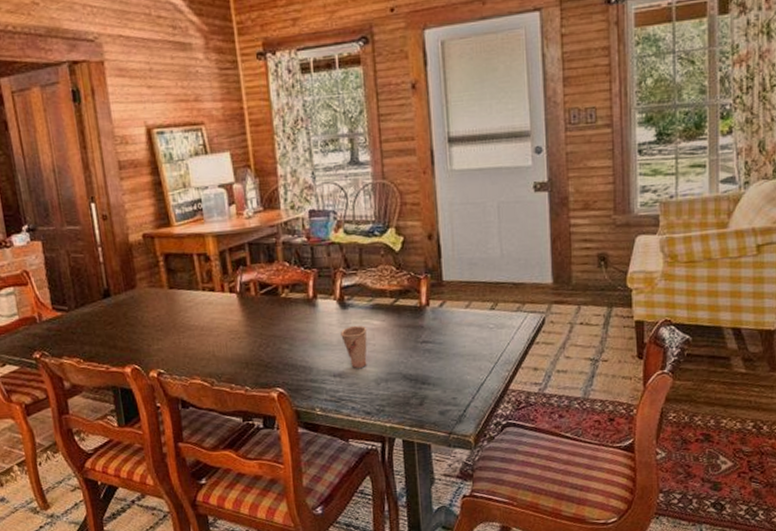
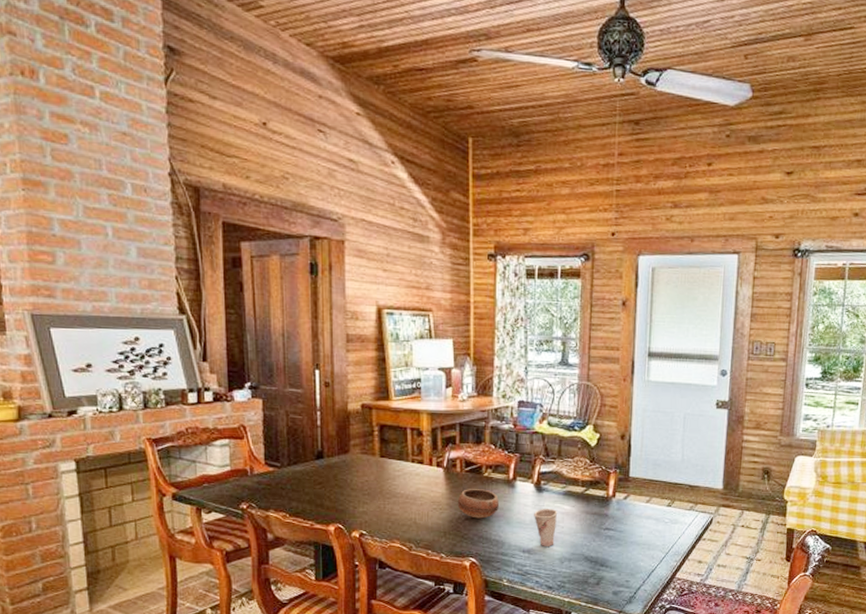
bowl: none [256,311,301,345] -> present [457,489,499,519]

